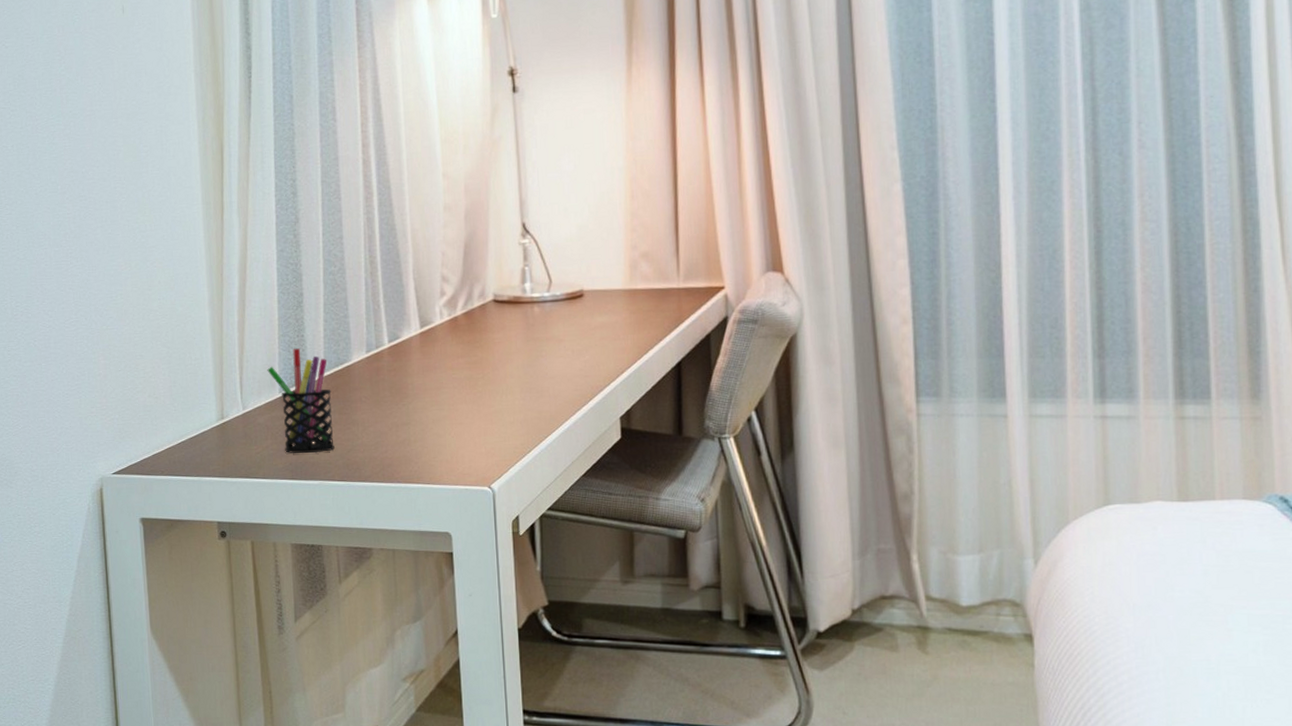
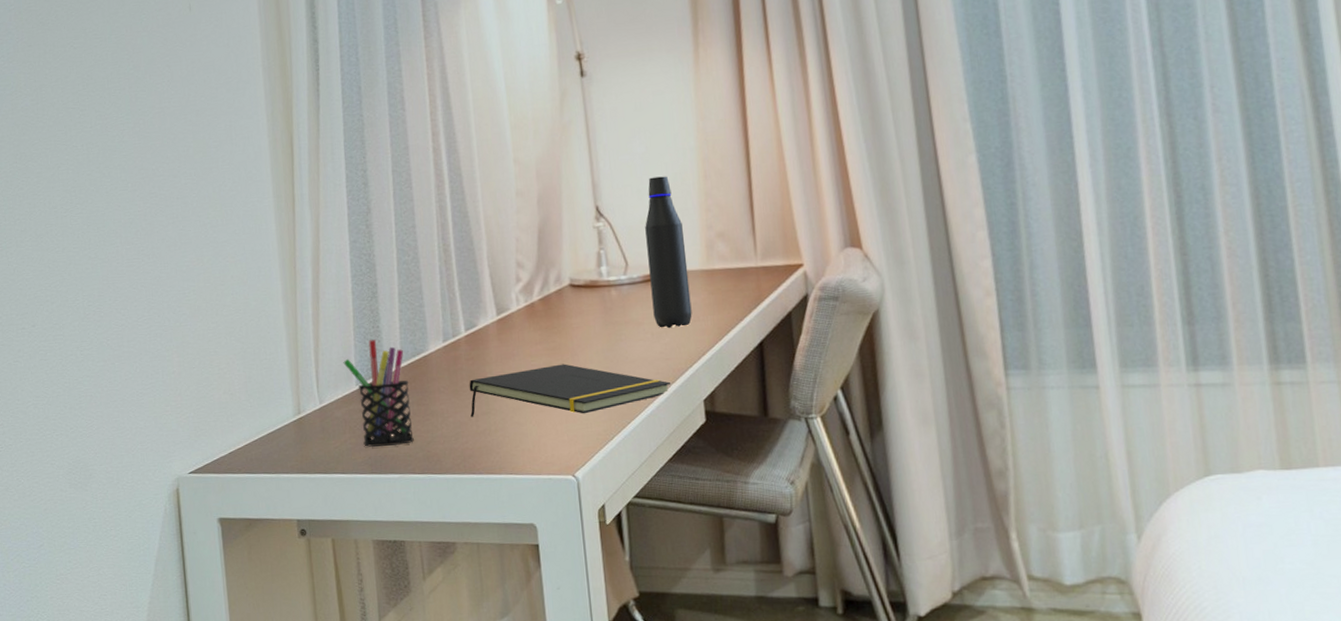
notepad: none [390,378,589,428] -> present [469,364,671,417]
water bottle: none [570,195,613,346] -> present [645,176,692,328]

